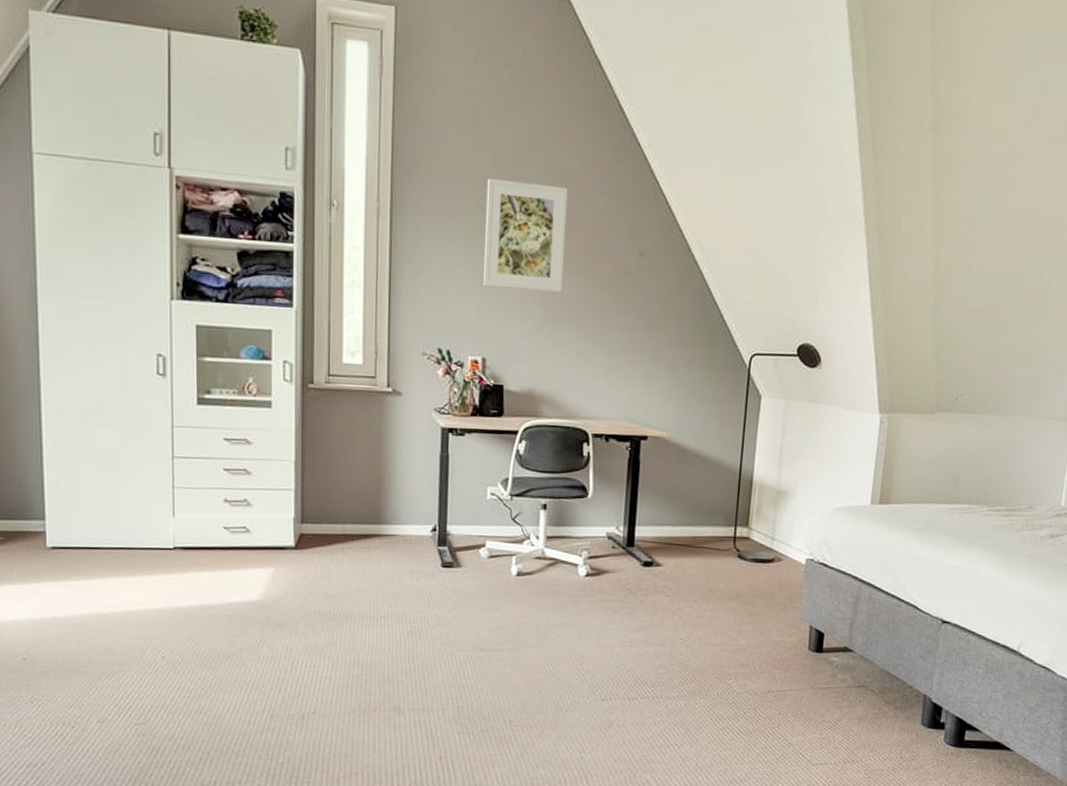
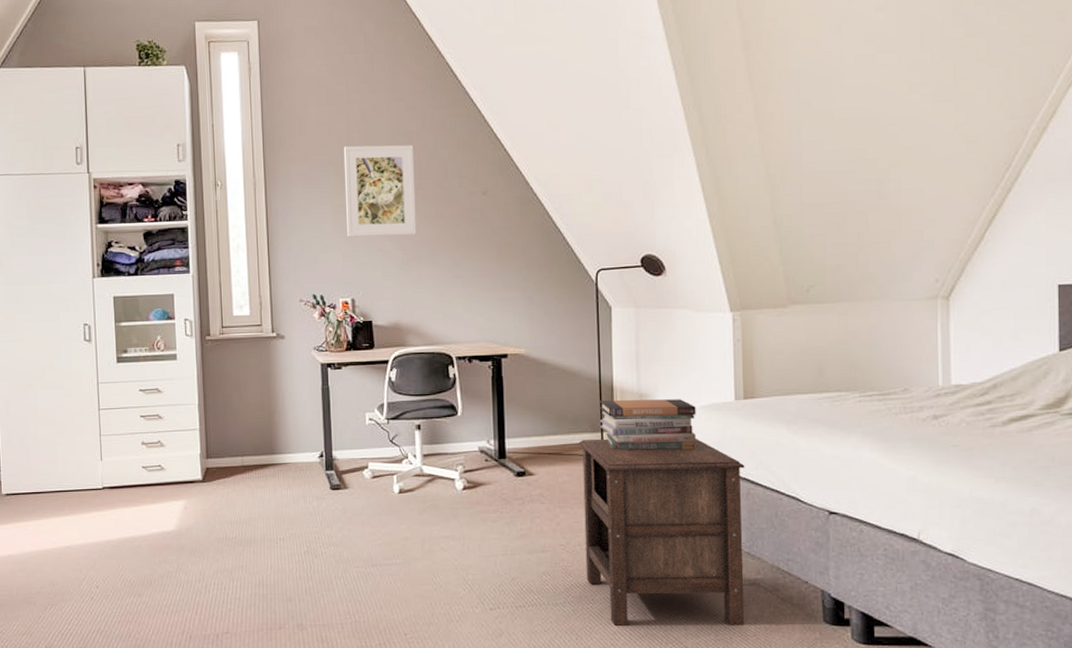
nightstand: none [702,533,871,725] -> present [578,438,745,626]
book stack: none [734,493,832,552] -> present [599,399,696,451]

